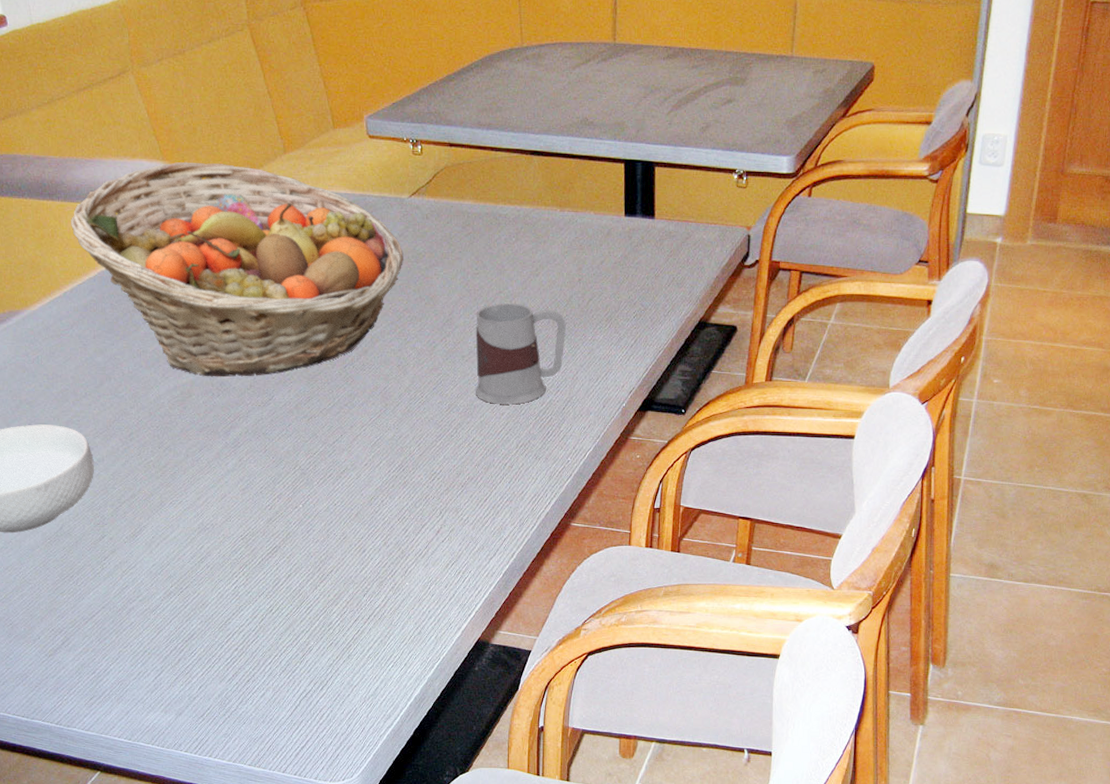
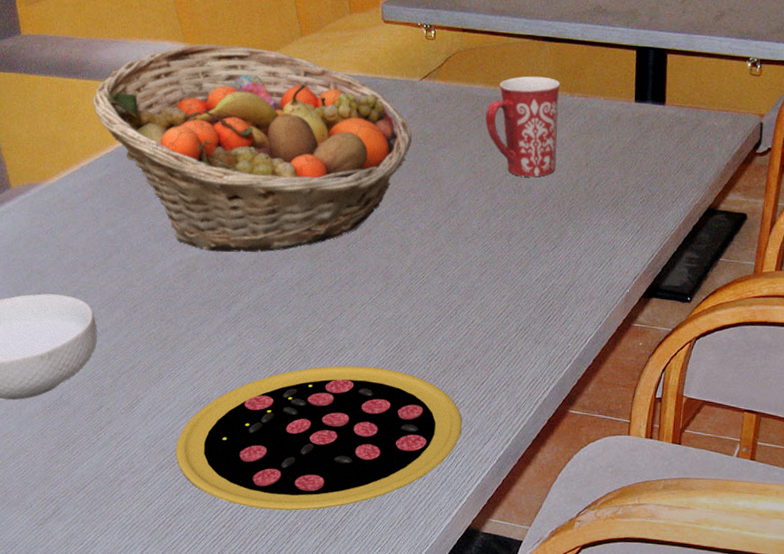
pizza: none [183,487,467,631] -> present [176,365,462,511]
mug: present [475,303,566,405] -> none [476,186,571,288]
mug: none [477,191,551,294] -> present [485,76,561,177]

